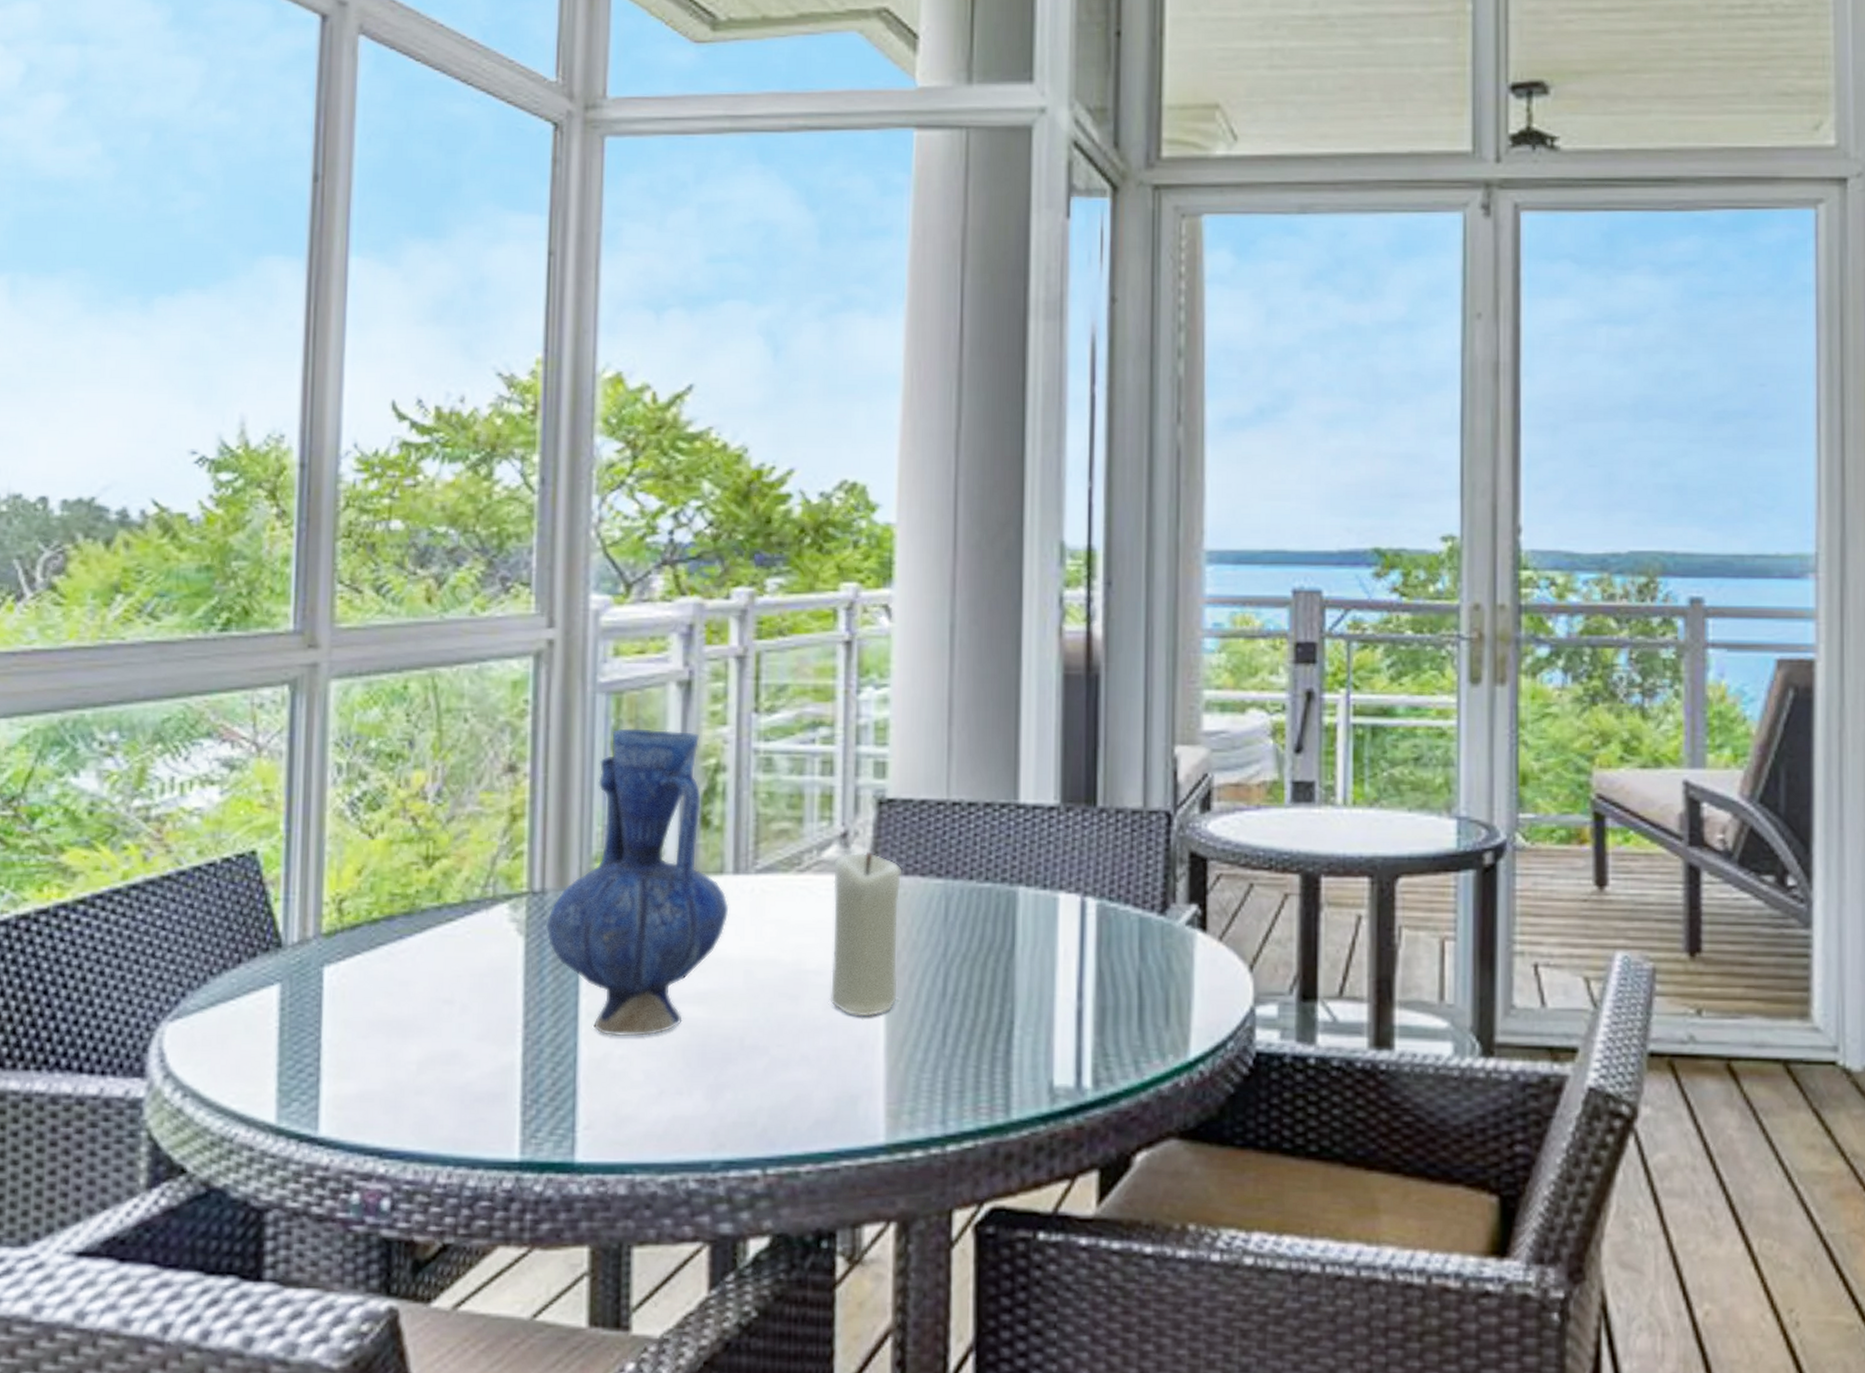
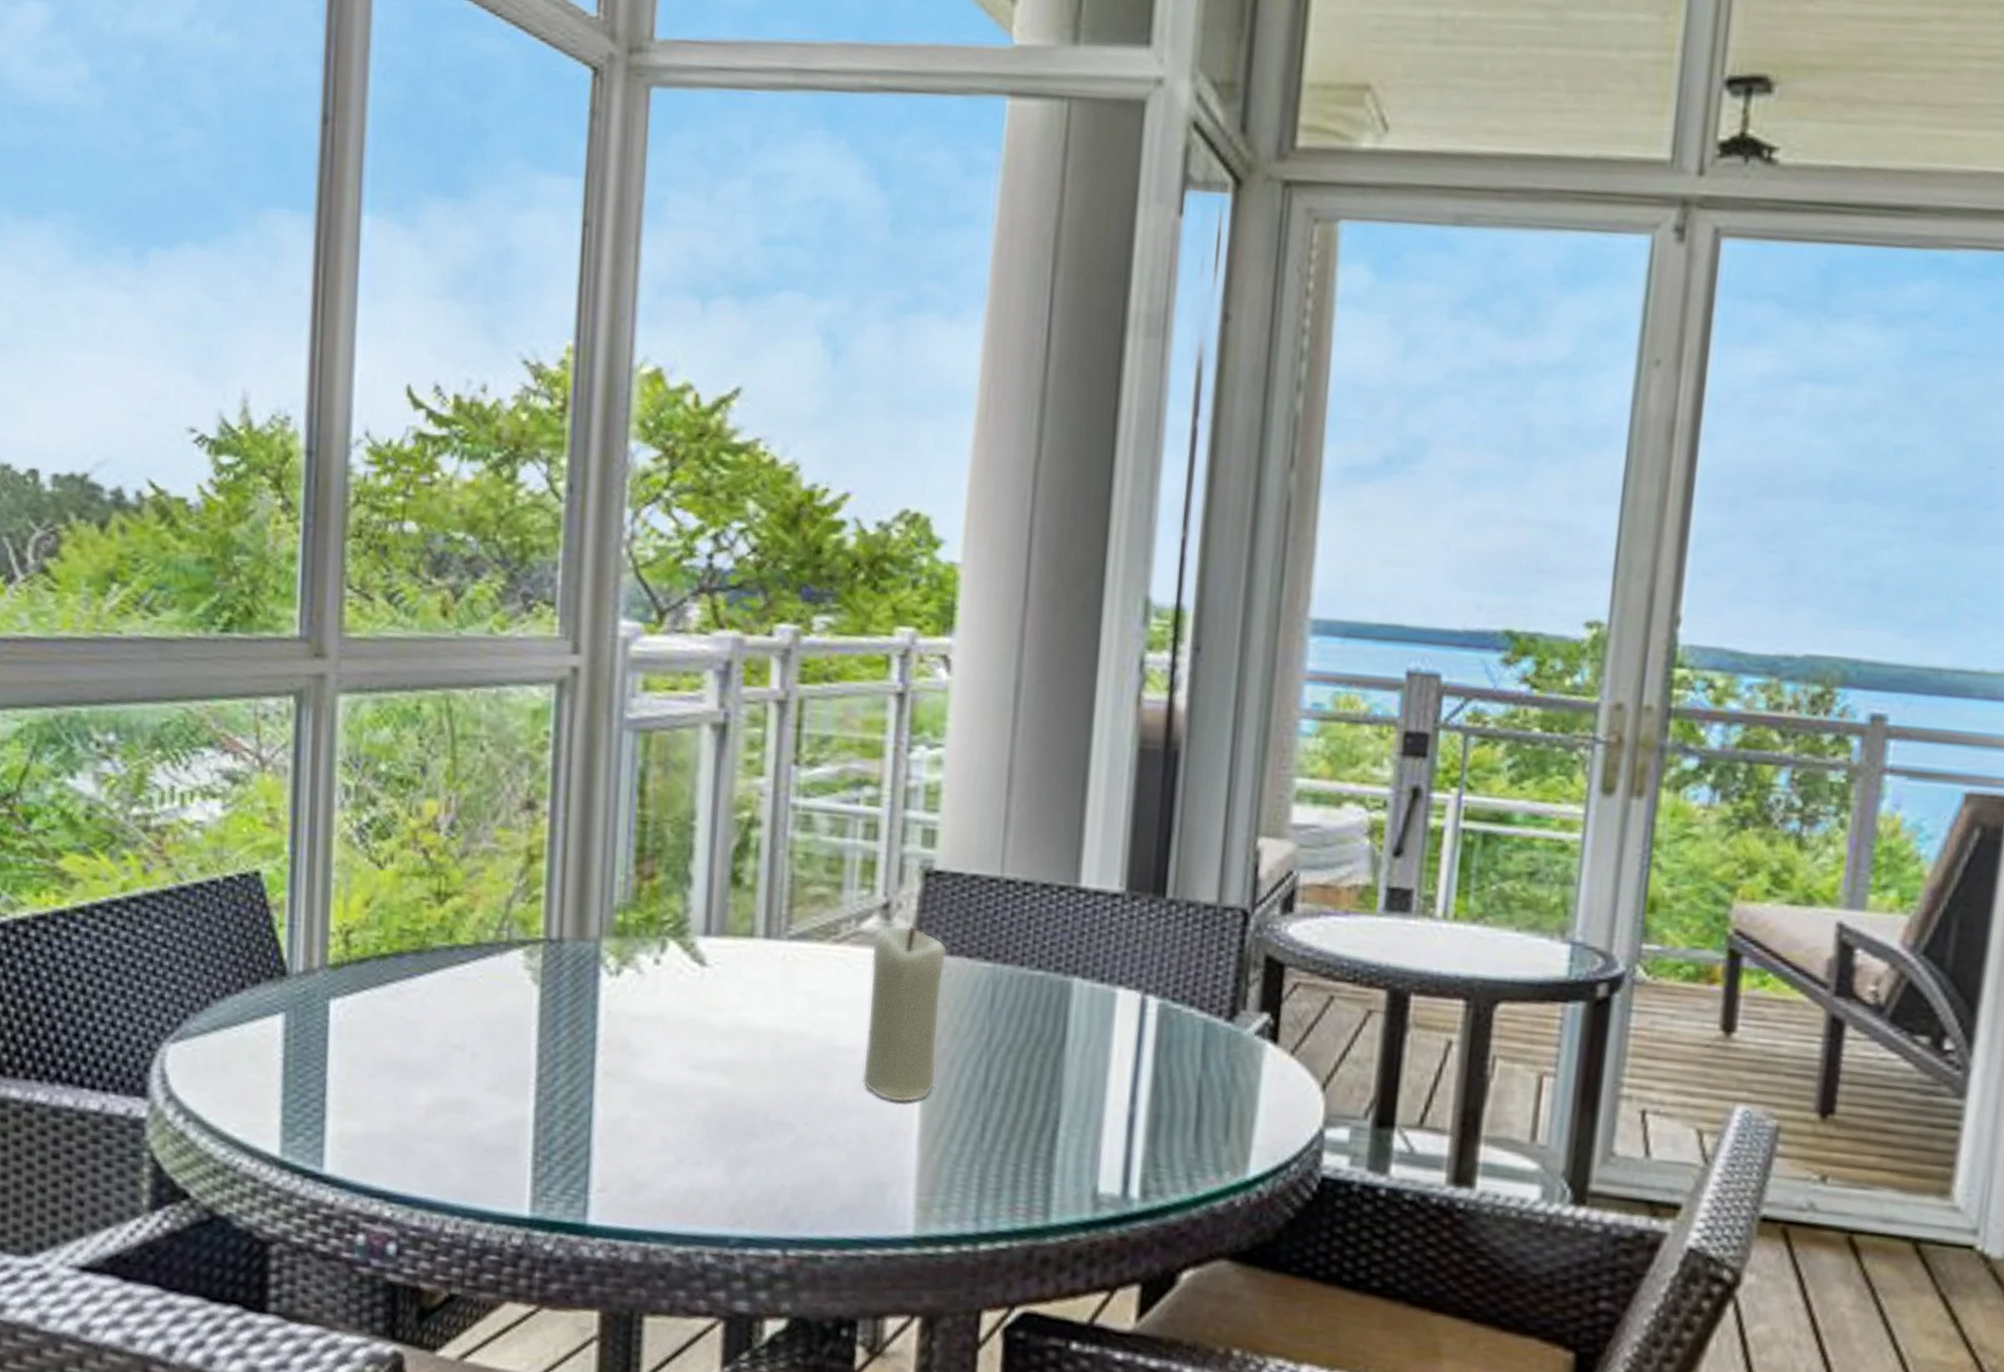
vase: present [545,728,729,1036] -> none [562,770,759,1102]

